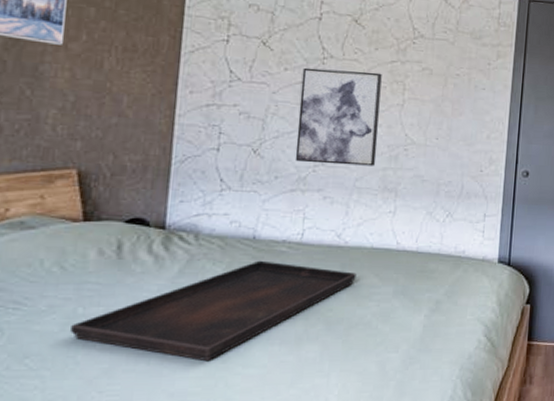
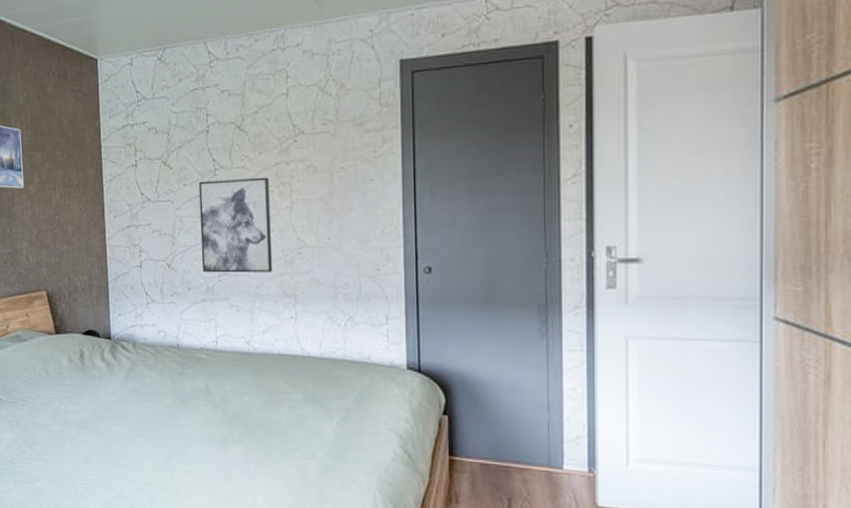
serving tray: present [71,260,357,362] -> none [59,366,268,457]

